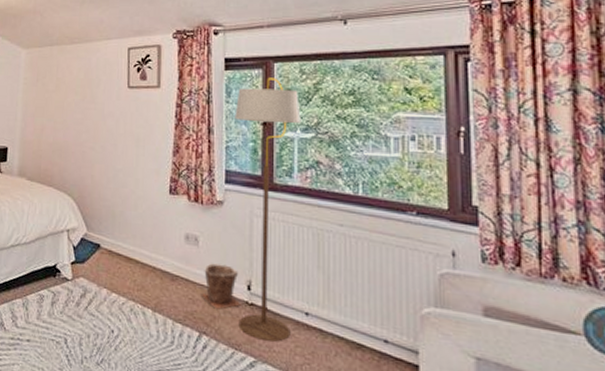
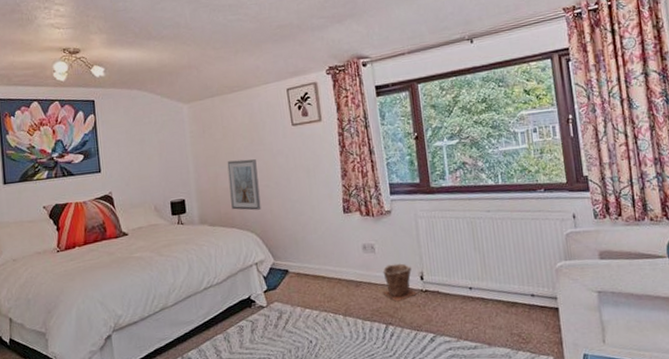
picture frame: none [52,115,85,173] -> present [227,159,261,211]
floor lamp: present [235,77,301,343] -> none [390,97,460,319]

